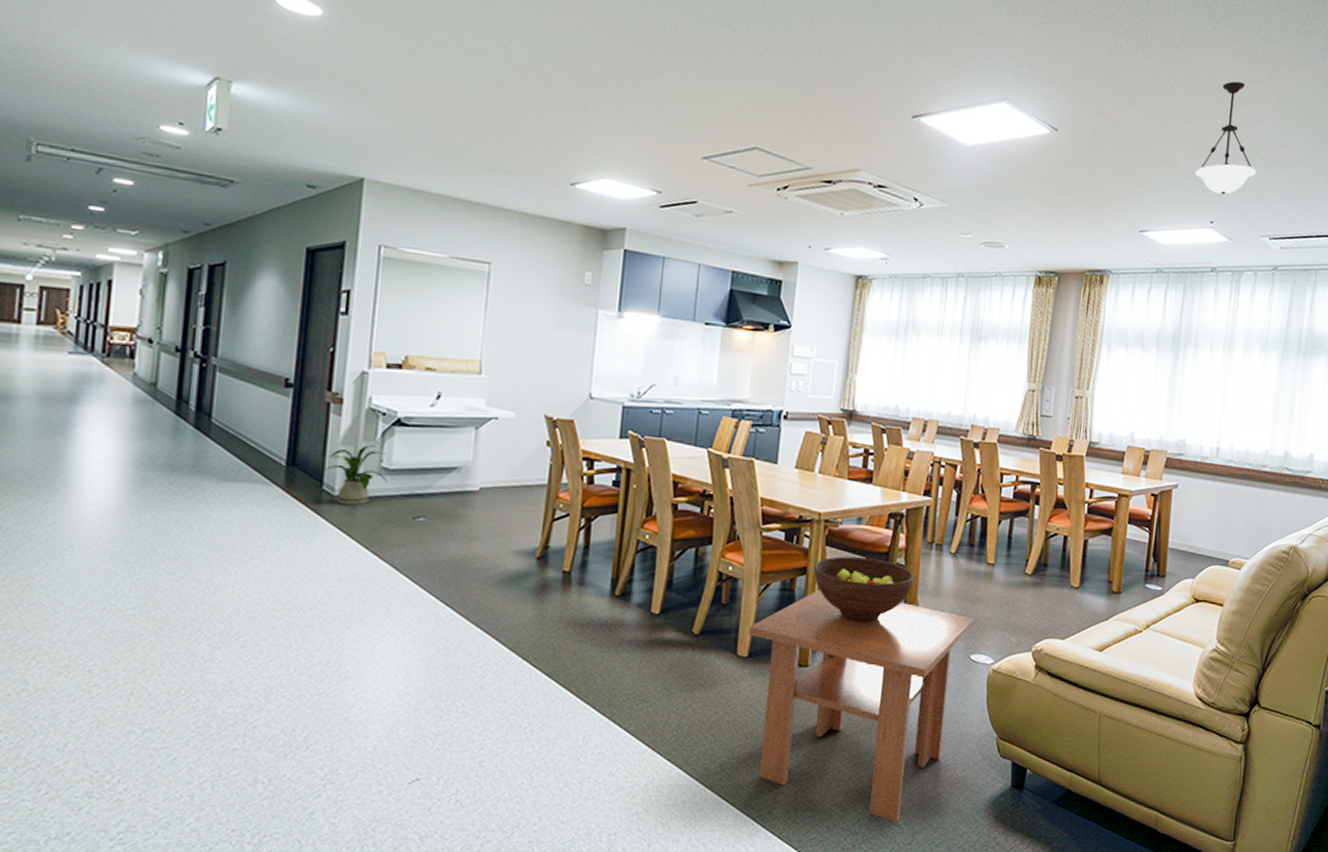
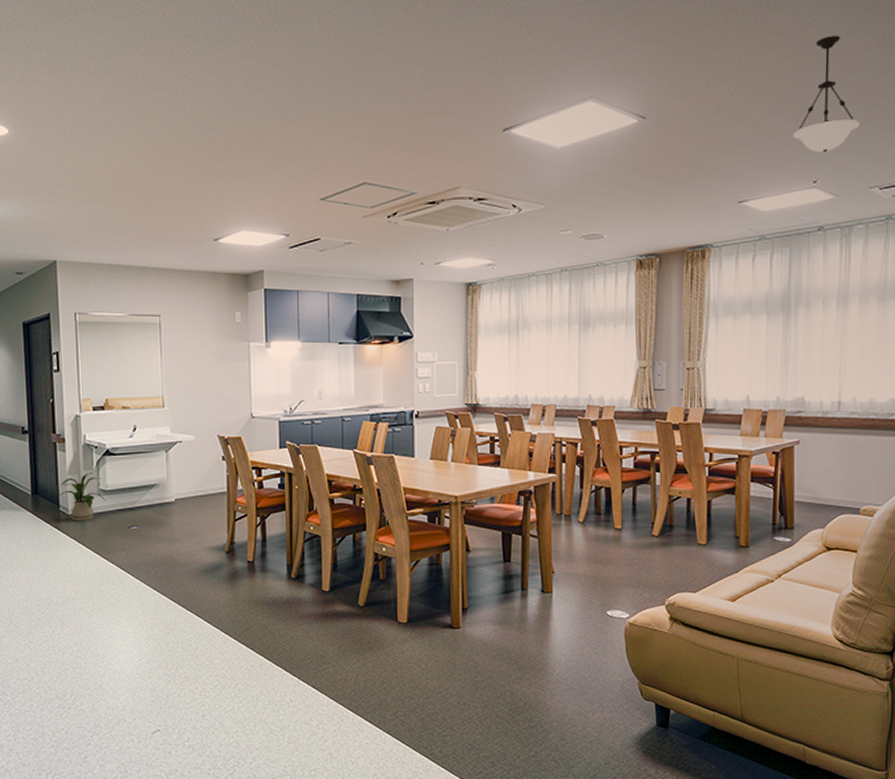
coffee table: present [748,589,973,822] -> none [405,562,606,758]
fruit bowl: present [813,556,914,622] -> none [455,532,547,587]

